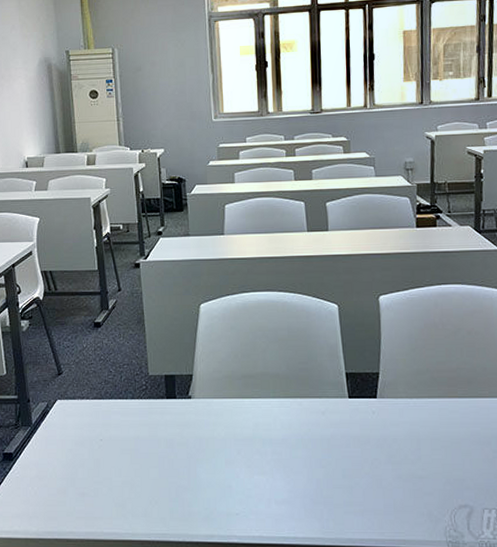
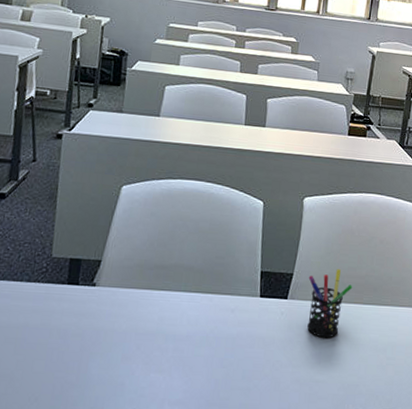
pen holder: none [395,364,445,434] -> present [307,269,353,338]

